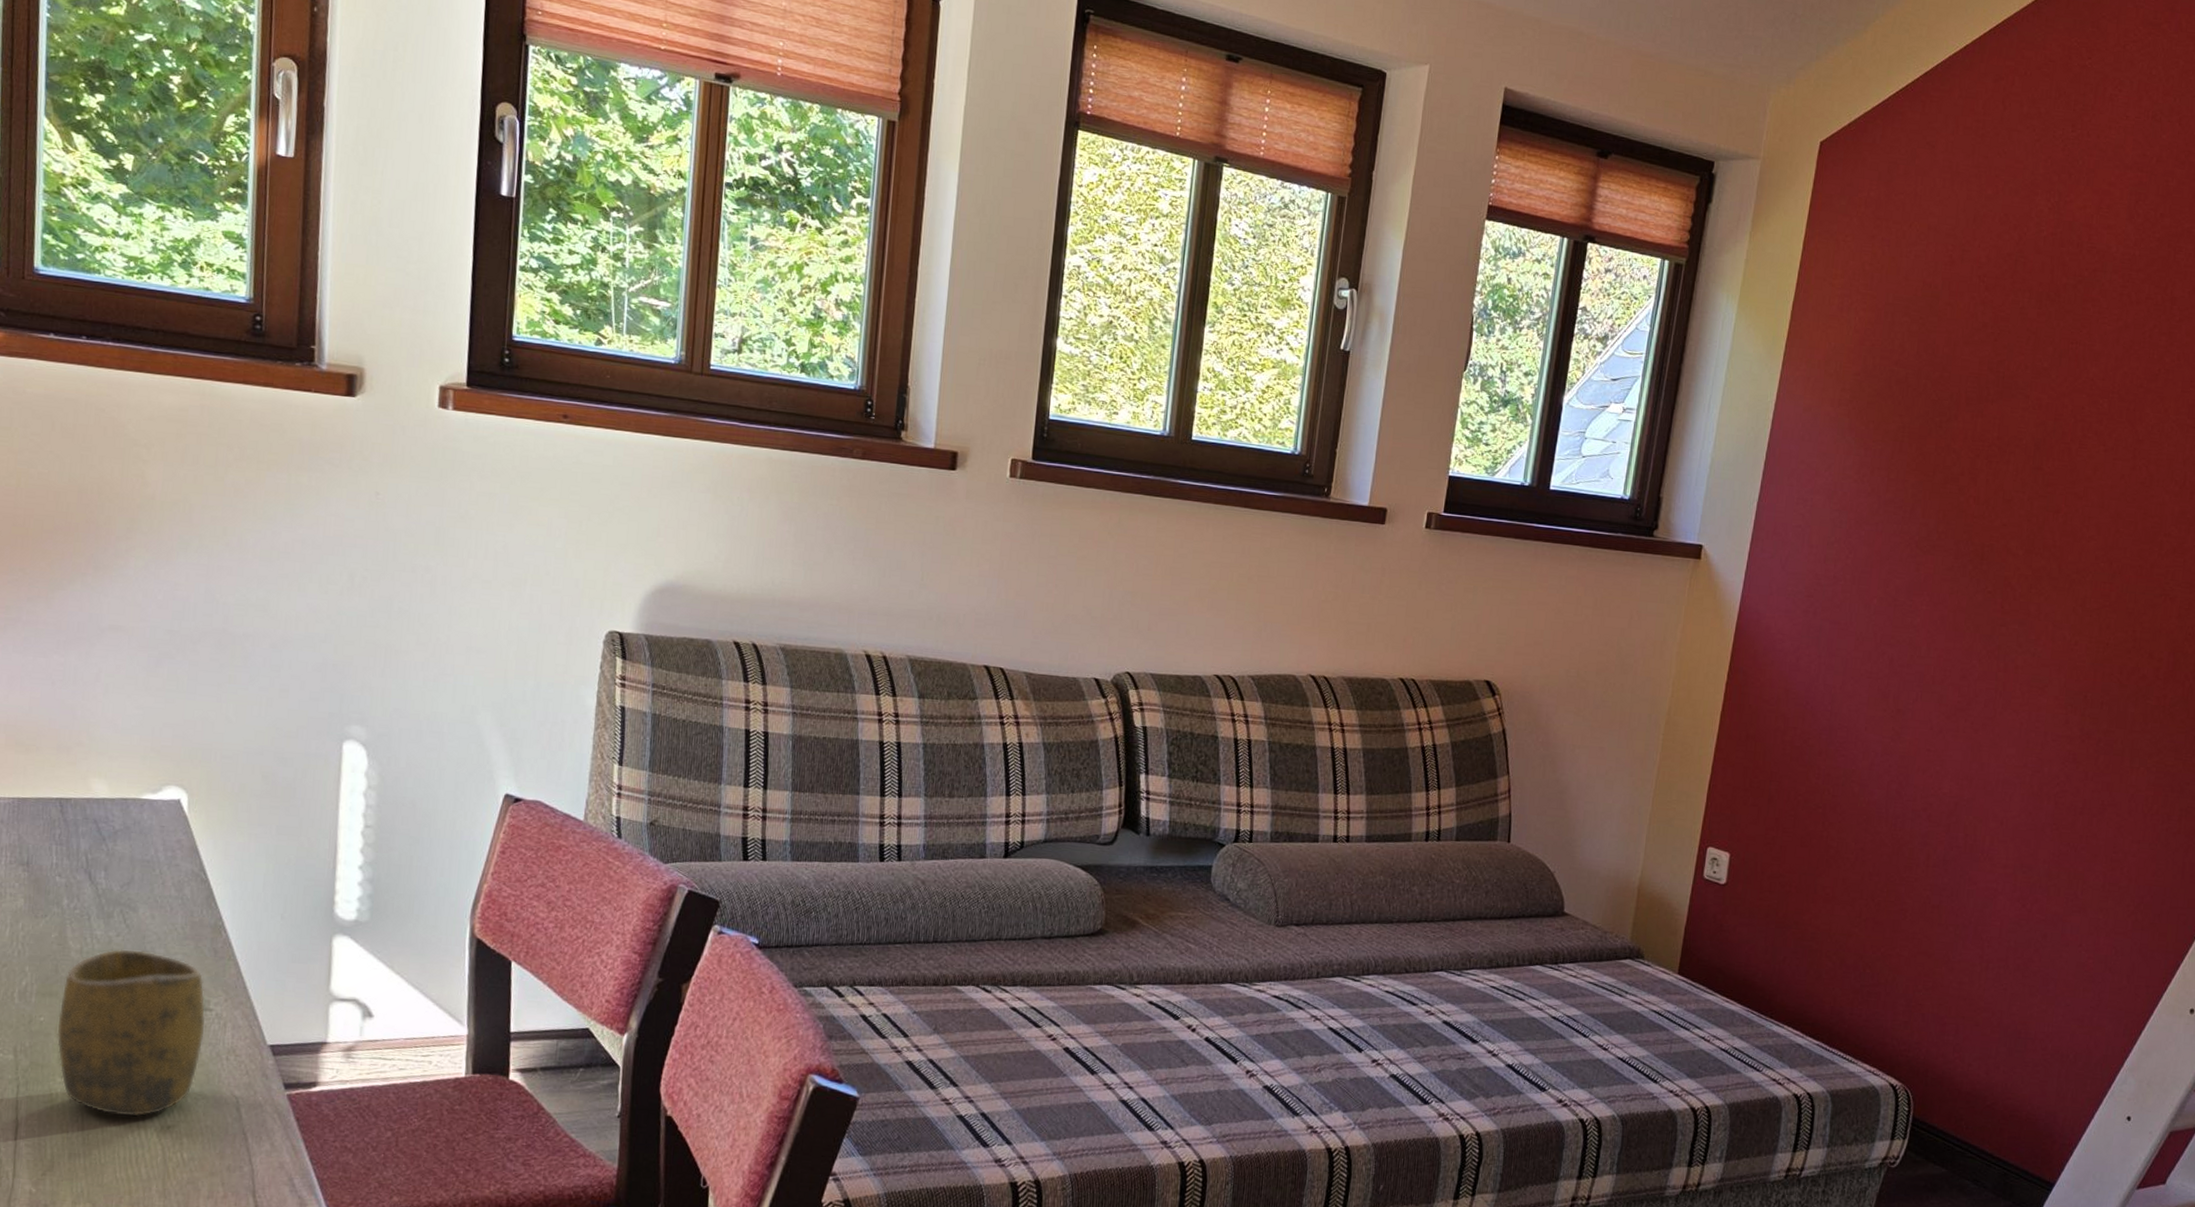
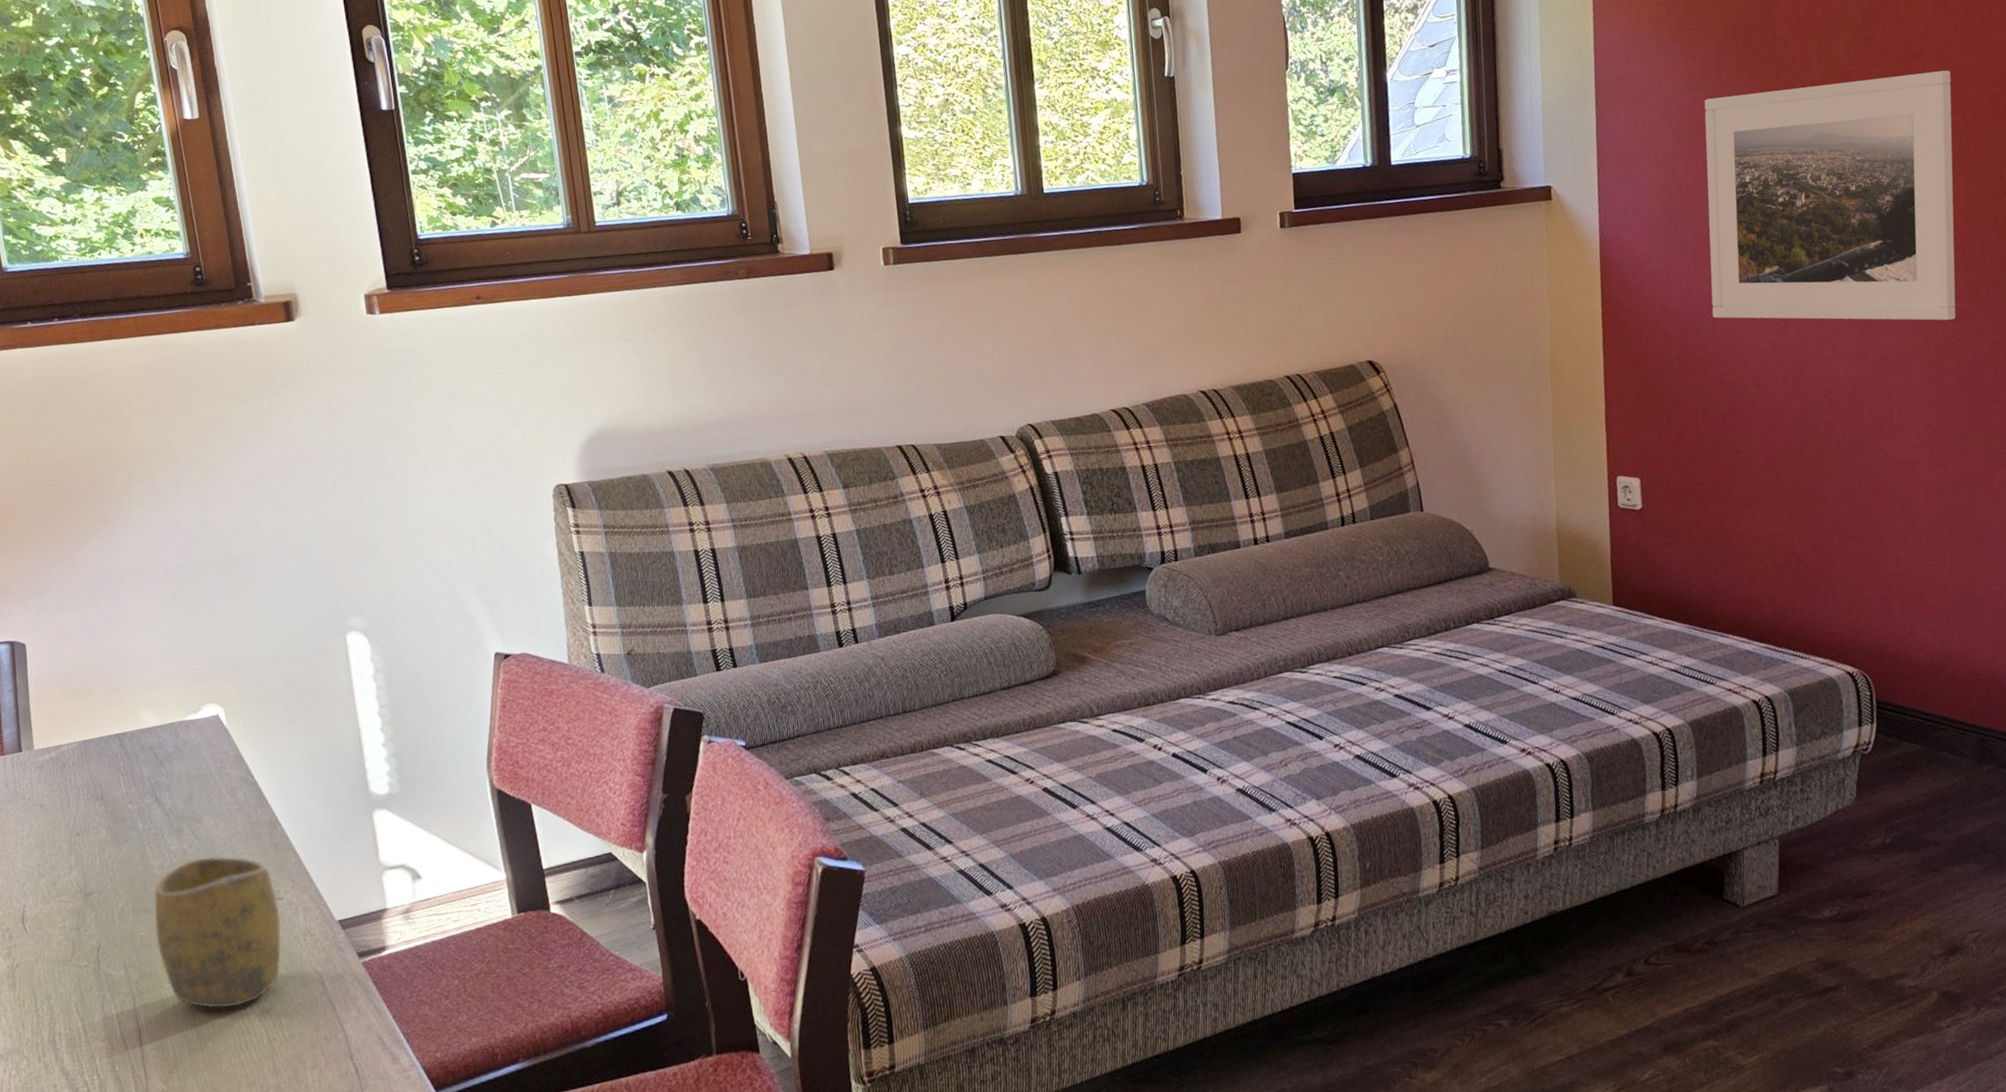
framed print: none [1833,493,2108,760] -> present [1704,70,1956,321]

